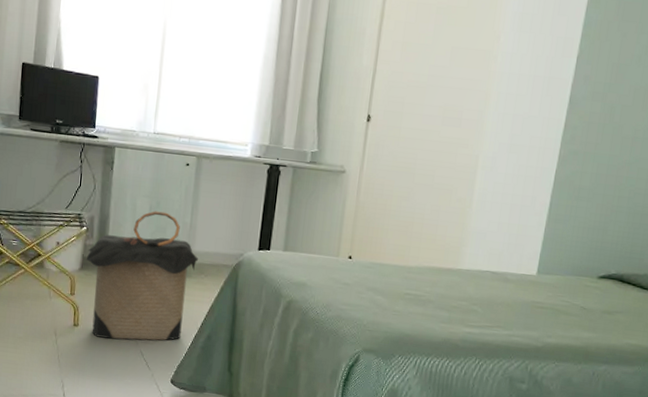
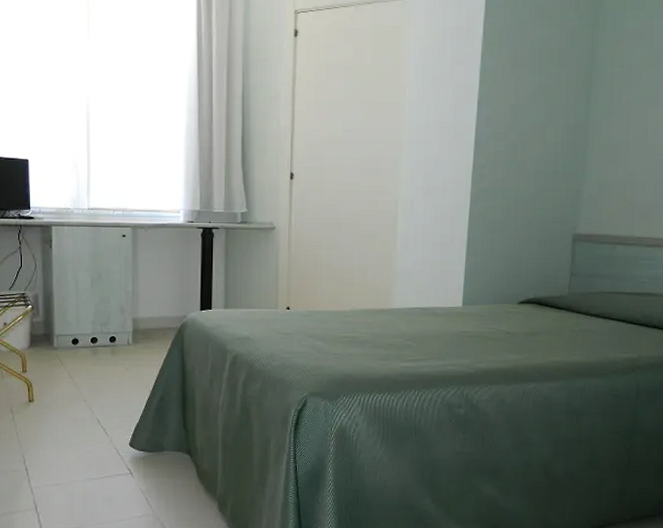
laundry hamper: present [86,211,199,341] -> none [34,283,144,410]

